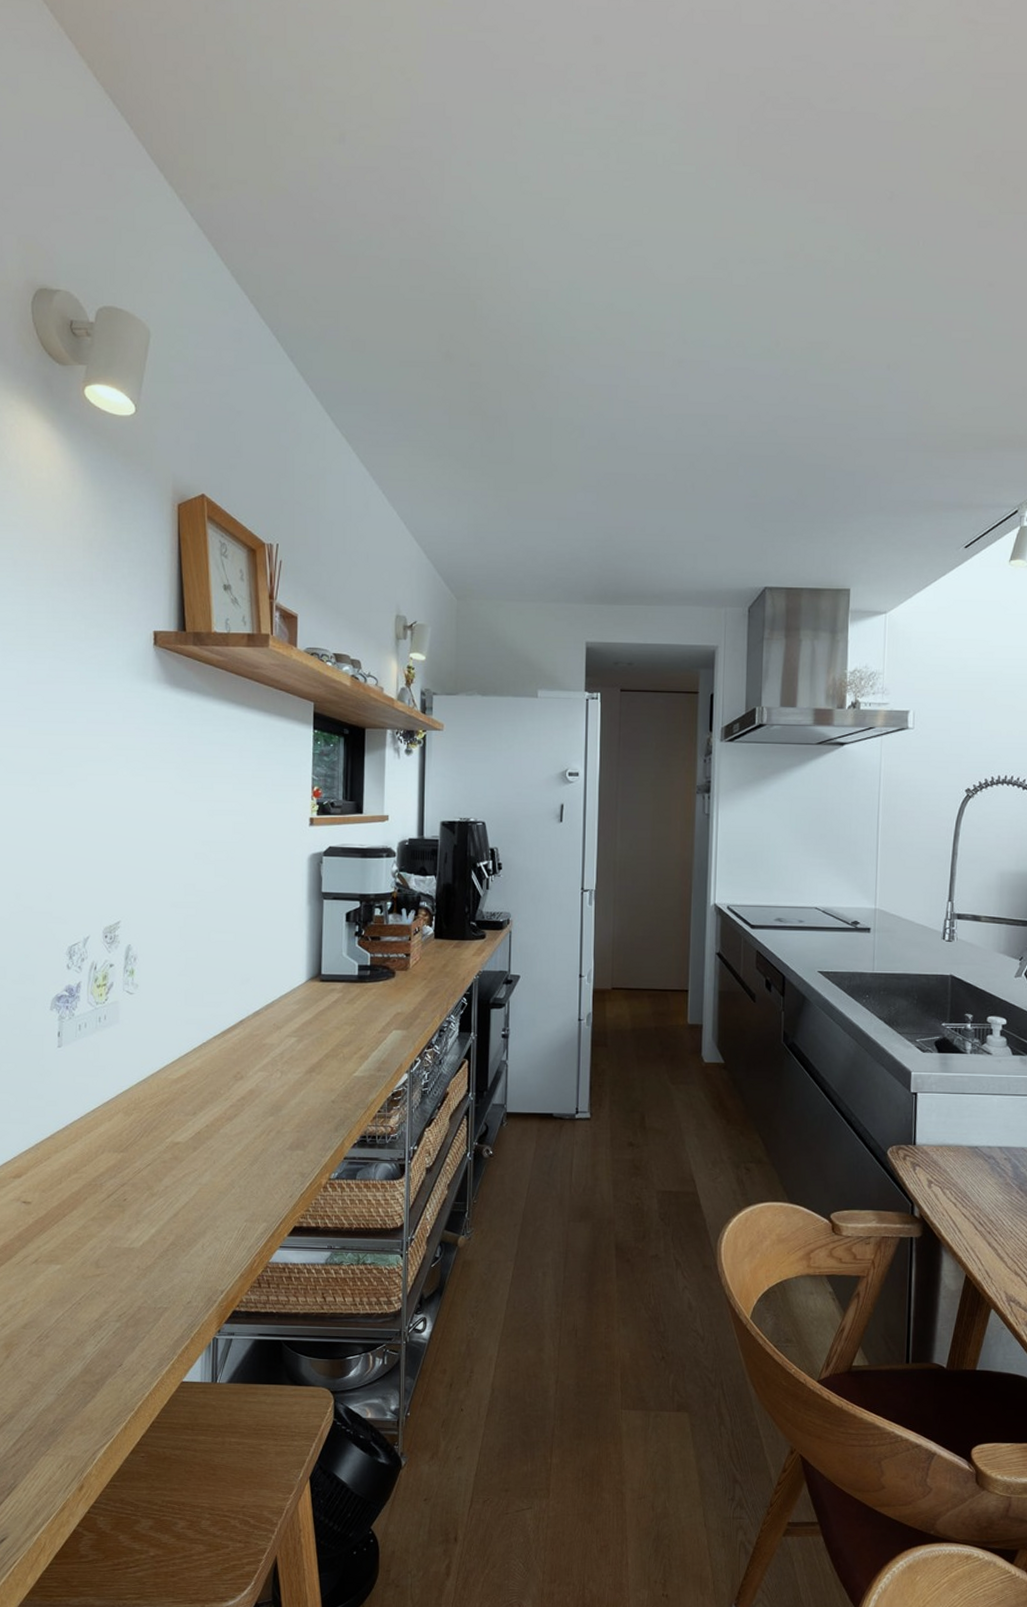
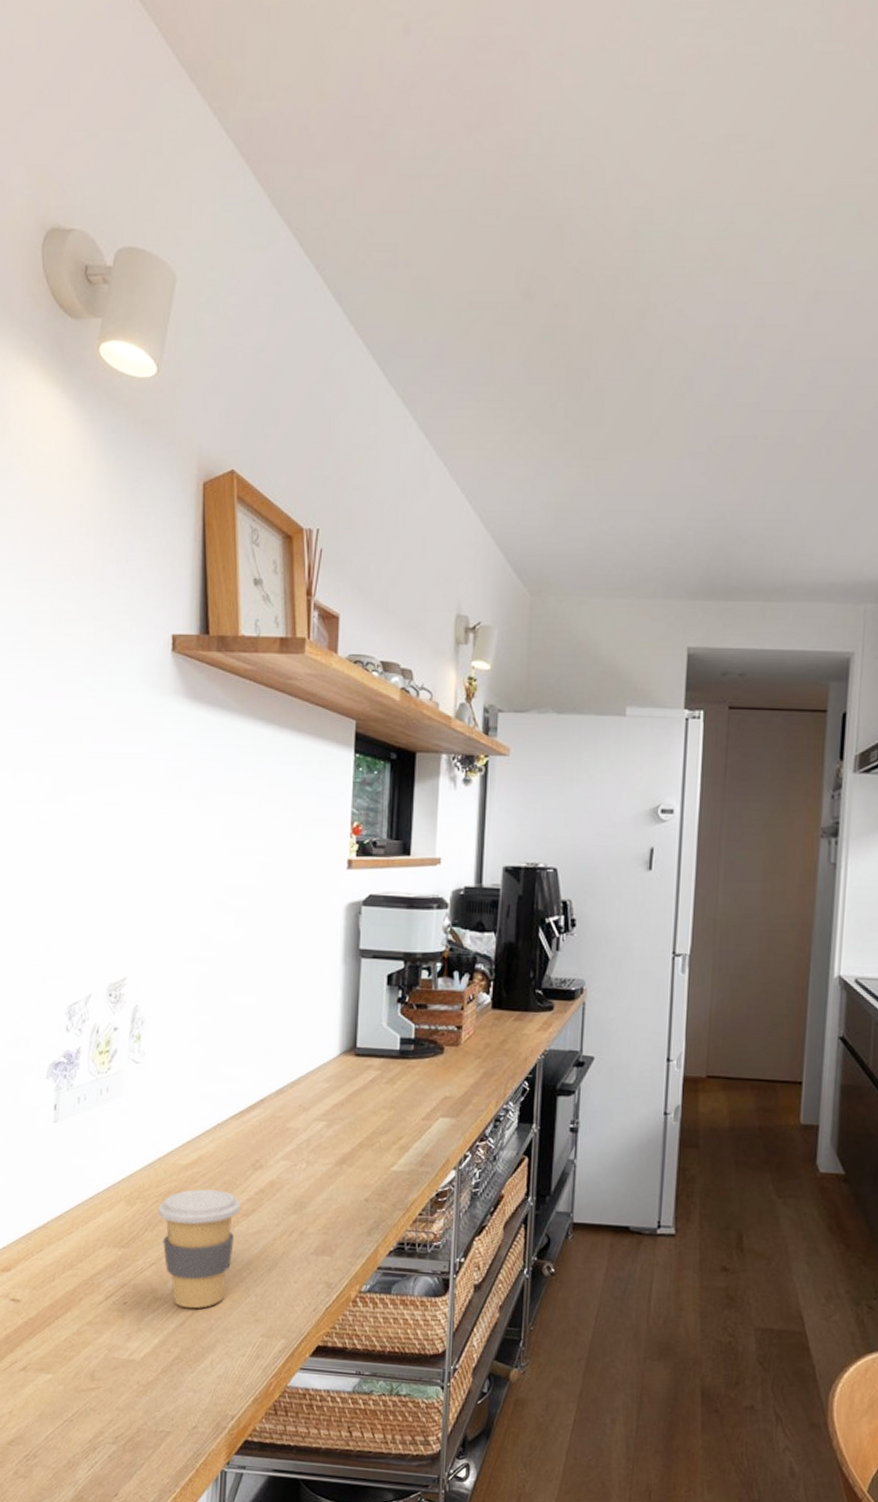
coffee cup: none [152,1098,225,1201] -> present [158,1188,241,1309]

